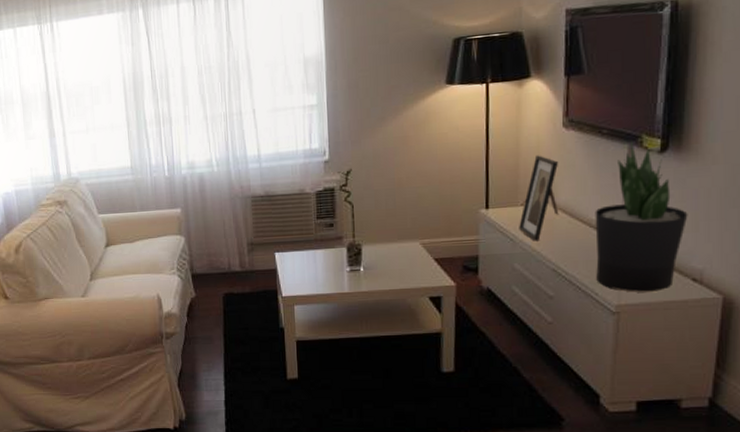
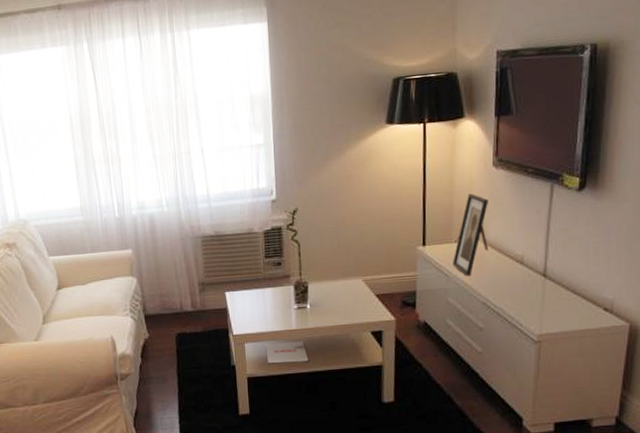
magazine: none [316,304,362,328] -> present [265,341,309,364]
planter: present [595,141,688,293] -> none [520,179,602,323]

